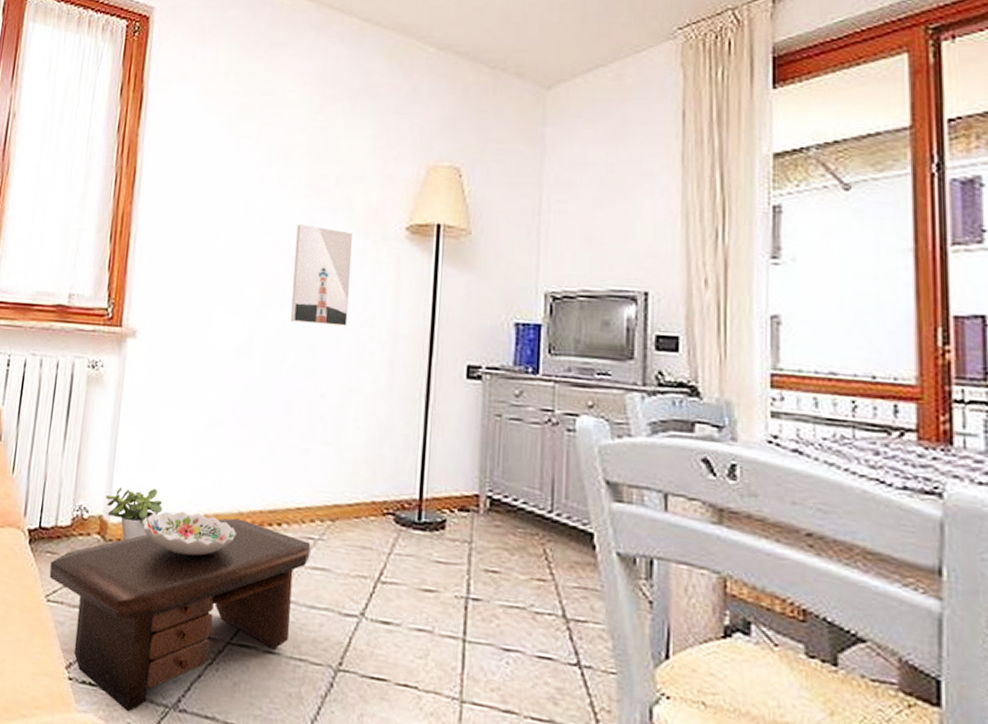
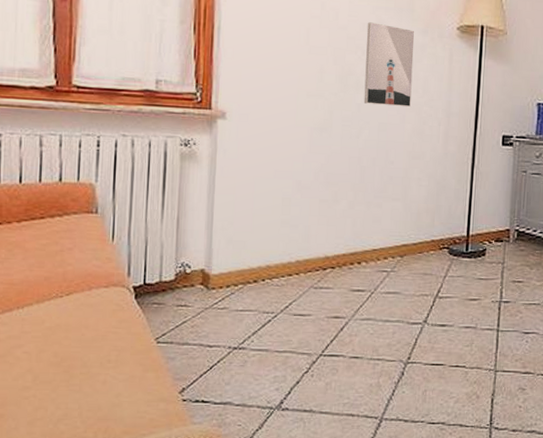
ottoman: present [49,518,311,712] -> none [157,261,385,417]
potted plant: present [105,487,163,541] -> none [206,244,260,287]
decorative bowl: present [141,510,236,556] -> none [240,260,324,294]

